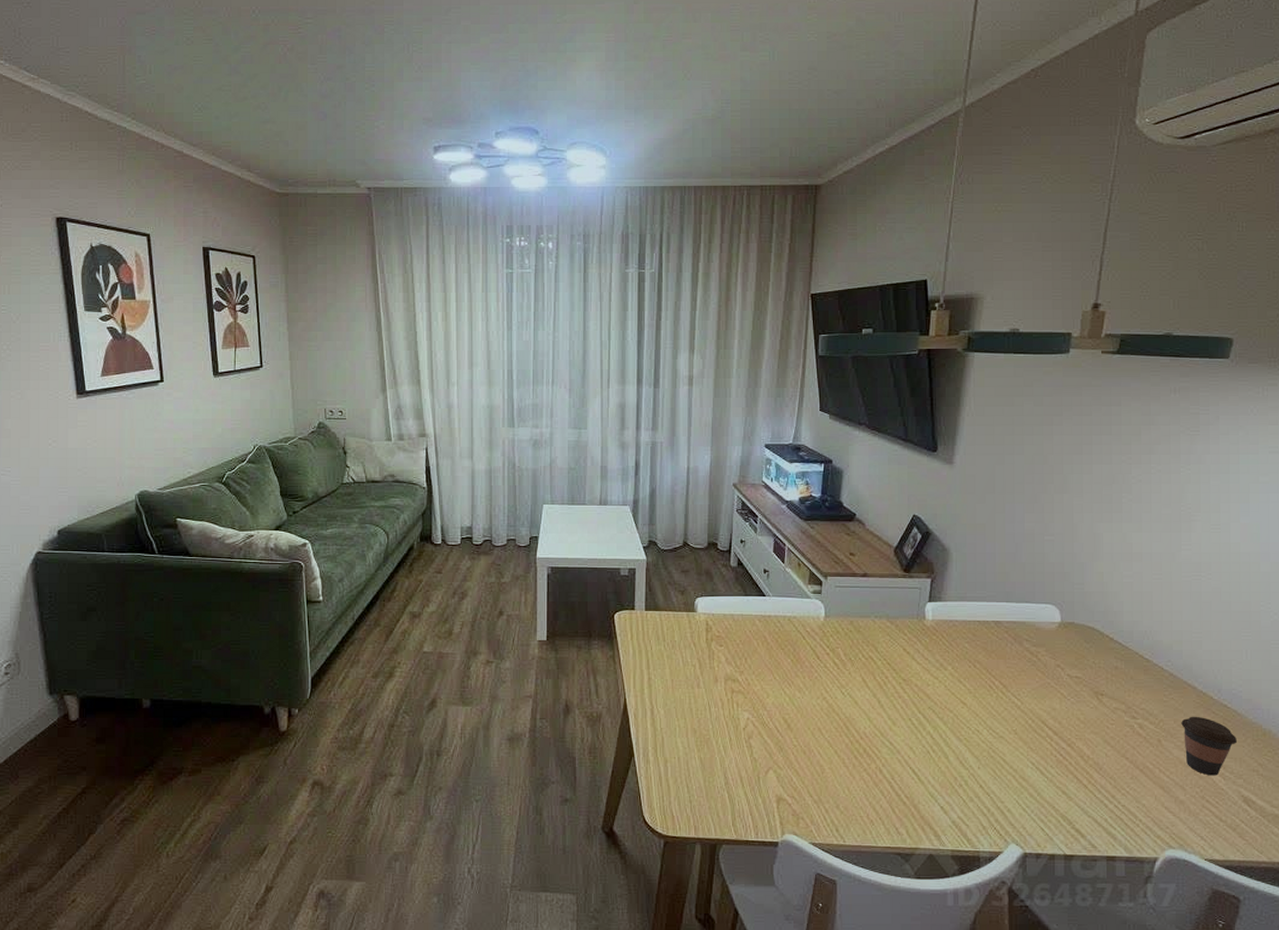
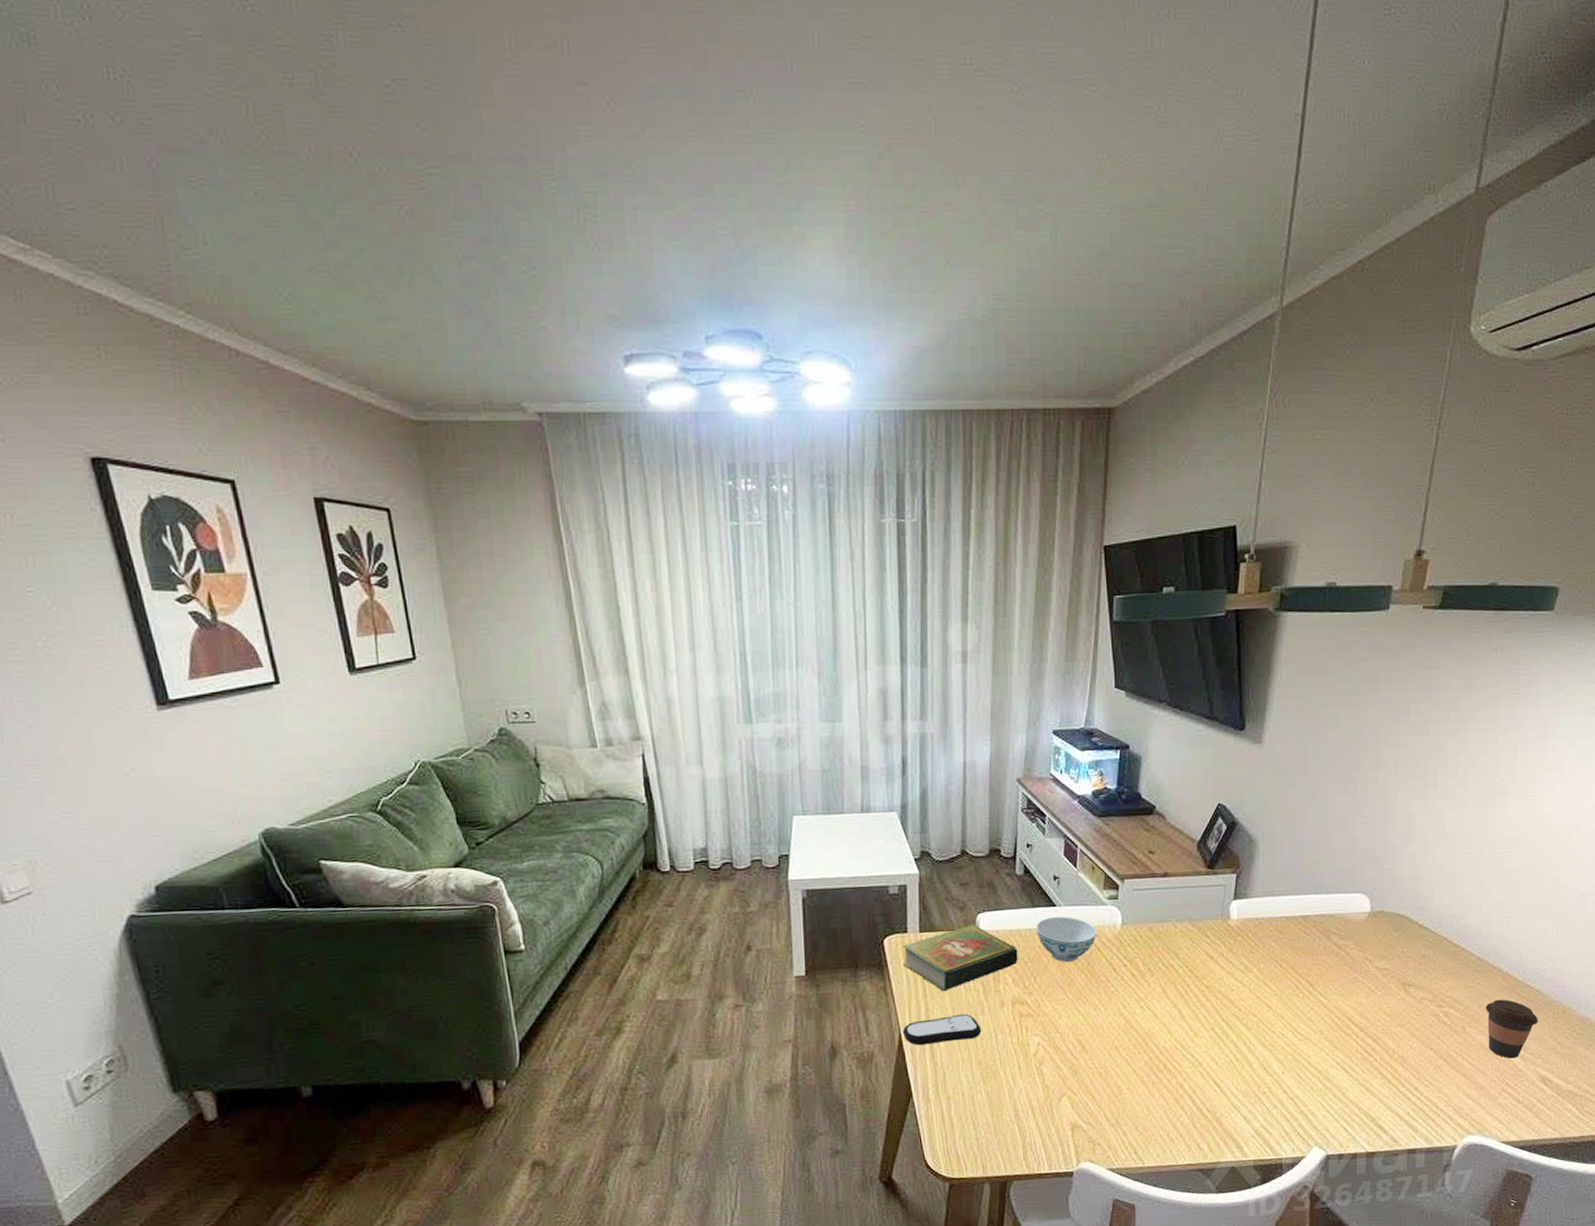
remote control: none [628,685,697,711] -> present [903,1013,982,1046]
book: none [630,606,731,665] -> present [902,924,1018,992]
bowl: none [748,605,801,647] -> present [1036,916,1096,963]

